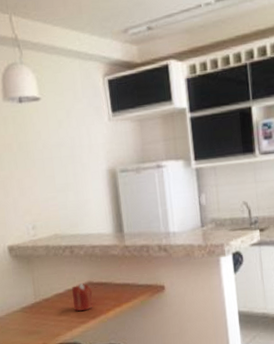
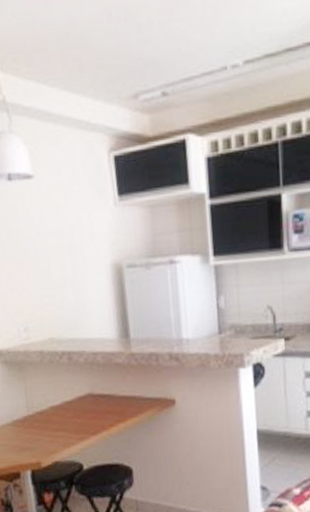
candle: present [72,283,93,311] -> none [70,394,94,427]

